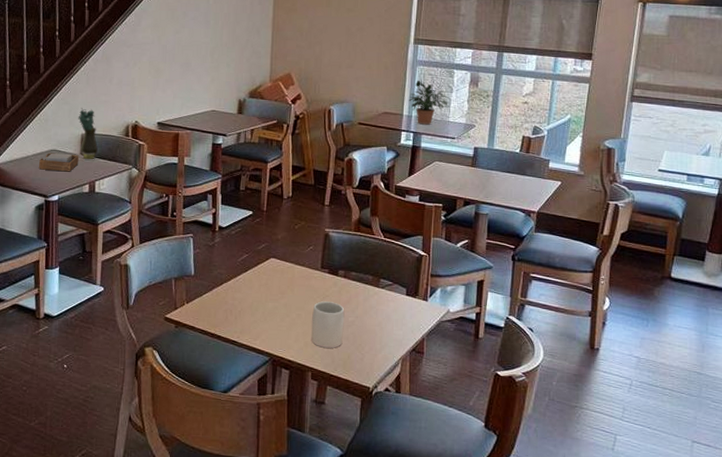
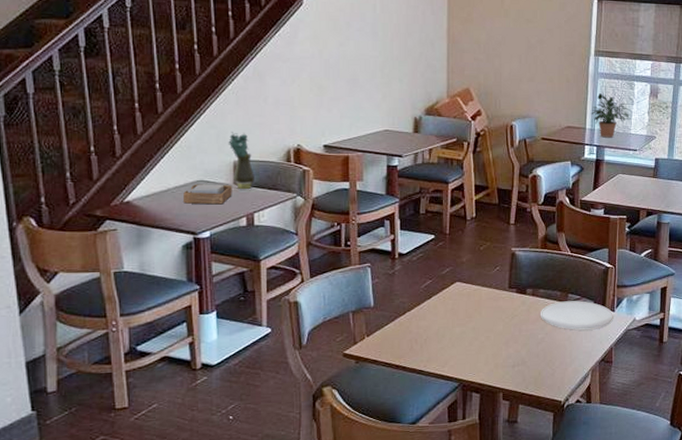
mug: present [311,301,345,348] -> none [500,321,534,368]
plate: none [351,286,427,318] -> present [540,301,614,331]

